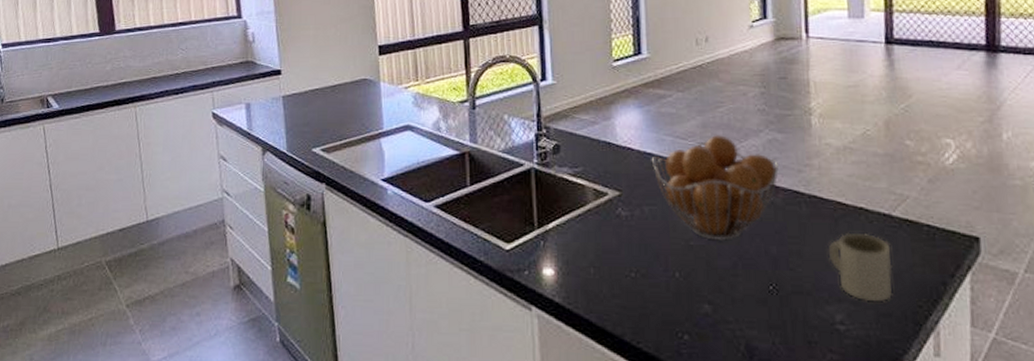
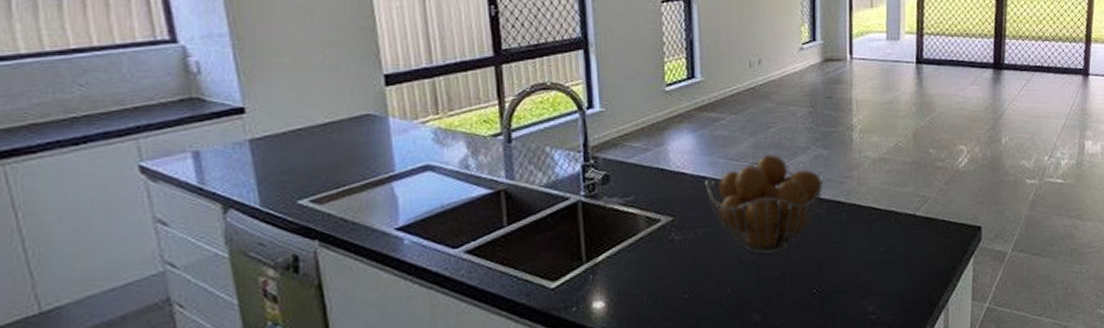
mug: present [828,232,893,303] -> none [863,232,915,292]

